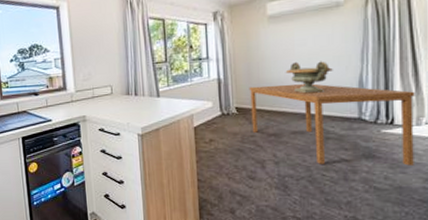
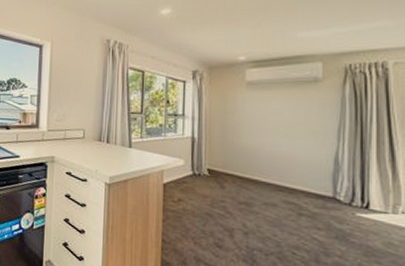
dining table: present [249,83,415,166] -> none [222,150,391,256]
decorative urn: present [285,61,333,94] -> none [260,131,308,166]

